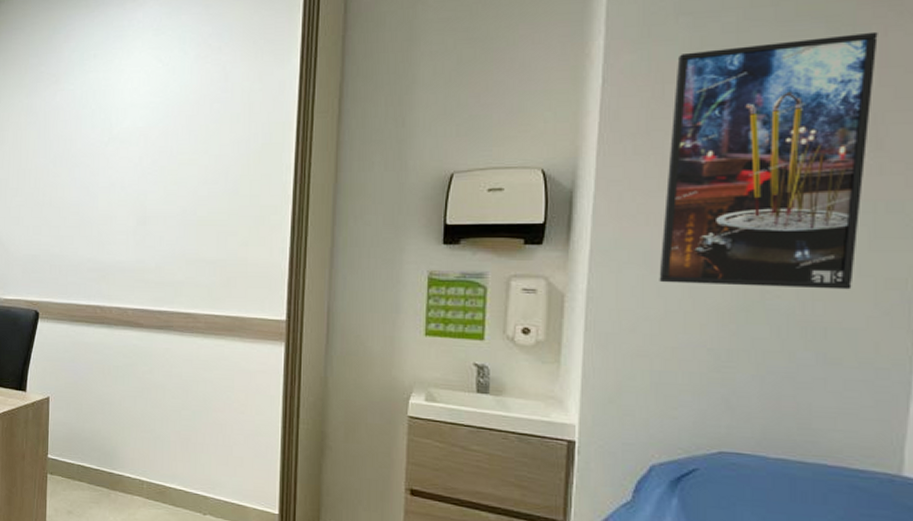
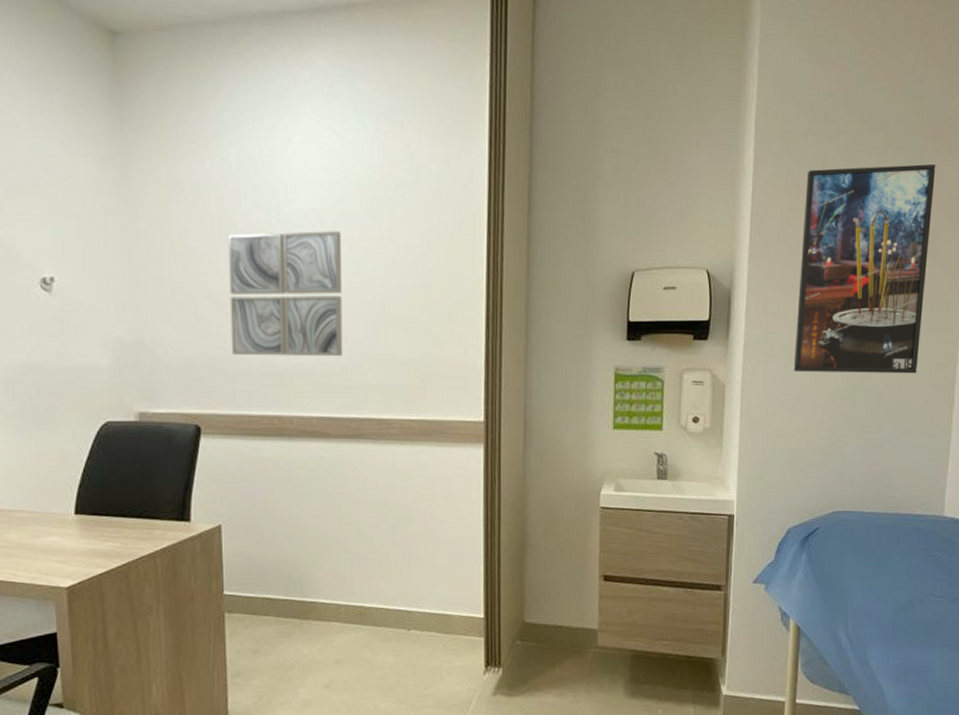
wall art: none [66,146,162,256] -> present [228,231,343,357]

